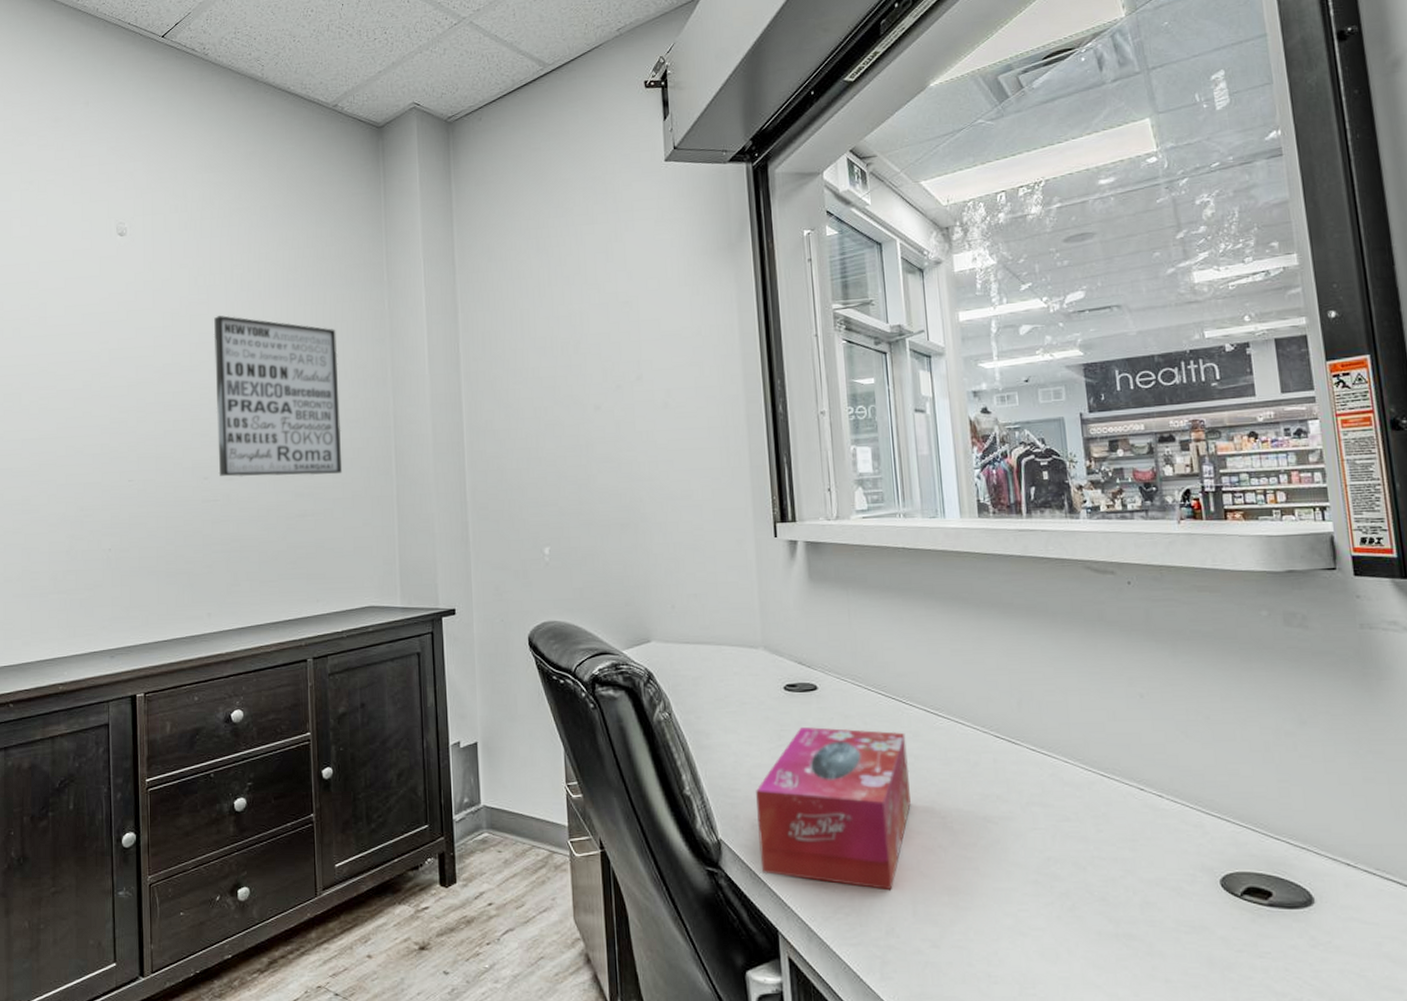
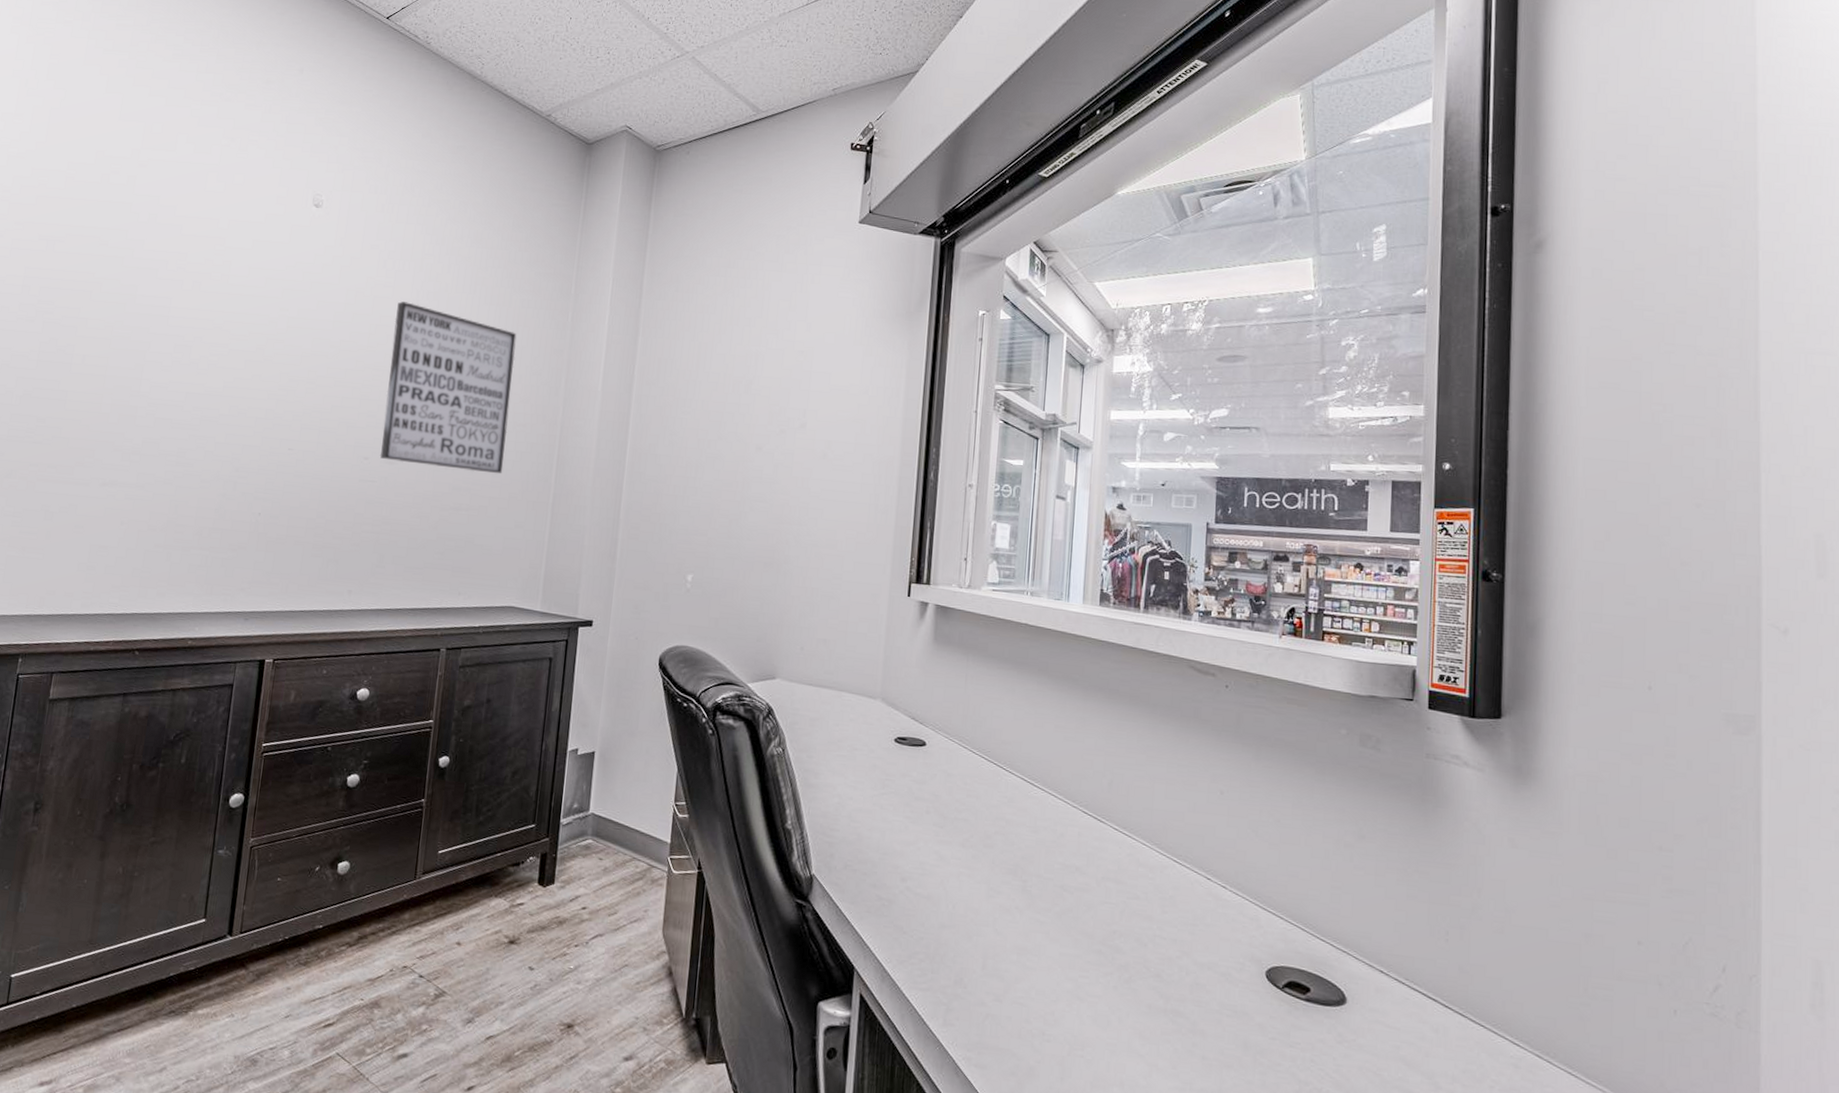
tissue box: present [756,726,911,891] -> none [847,778,1001,943]

